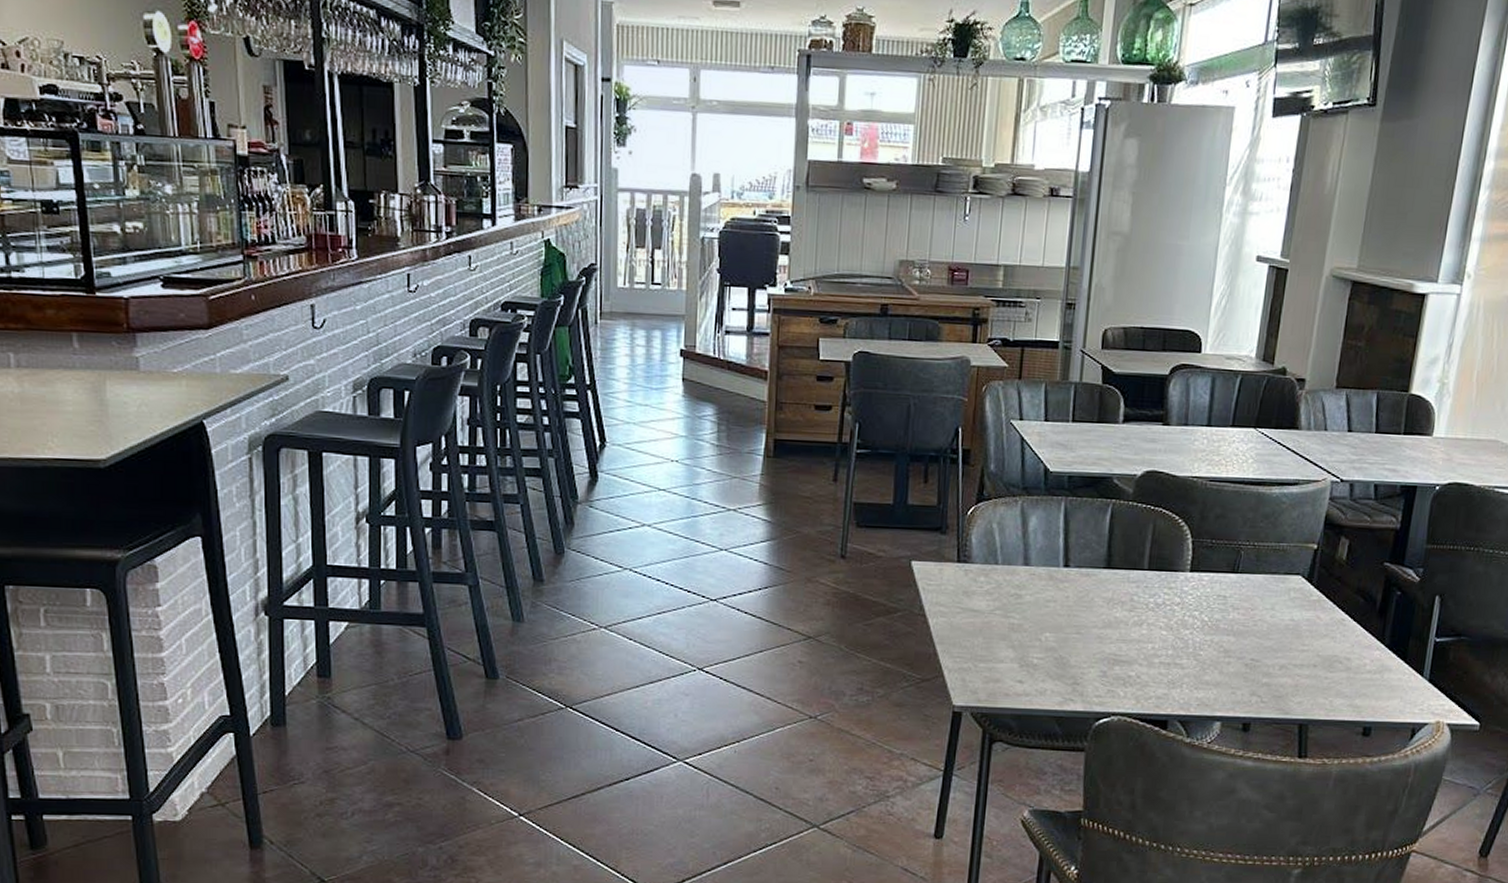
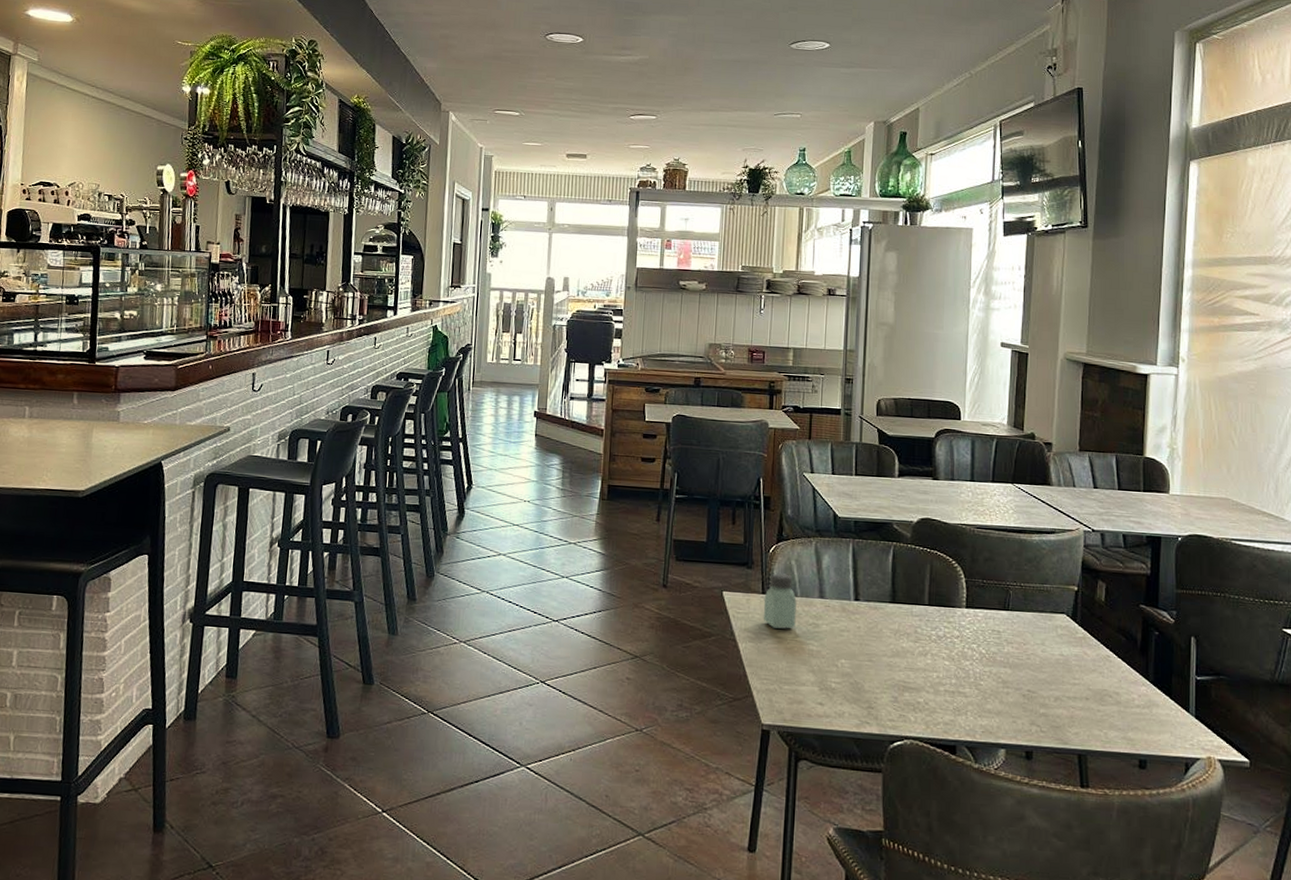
saltshaker: none [957,538,997,601] -> present [763,573,797,629]

